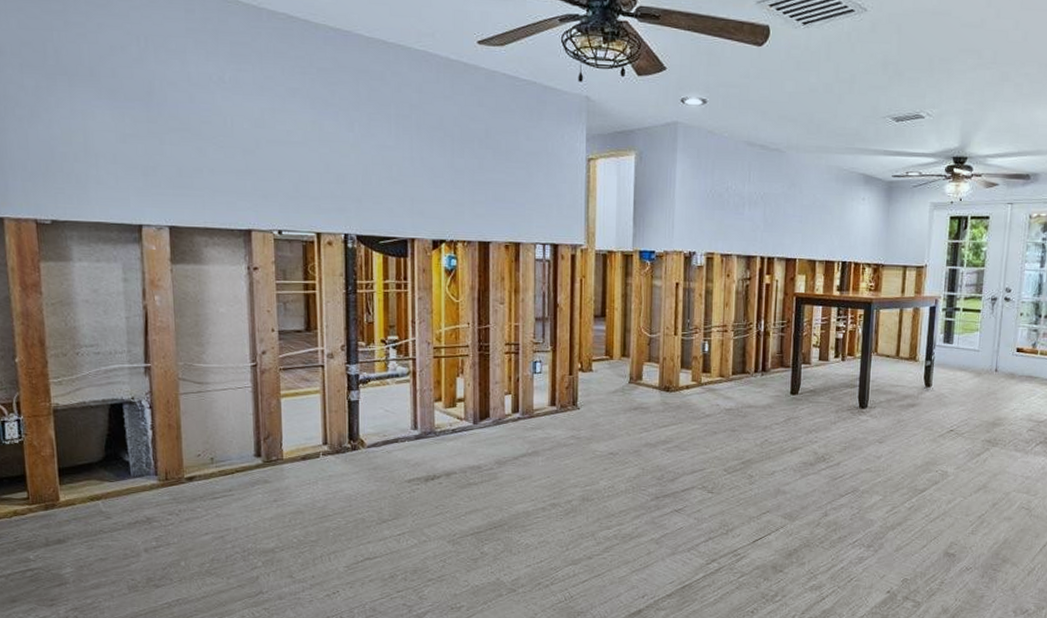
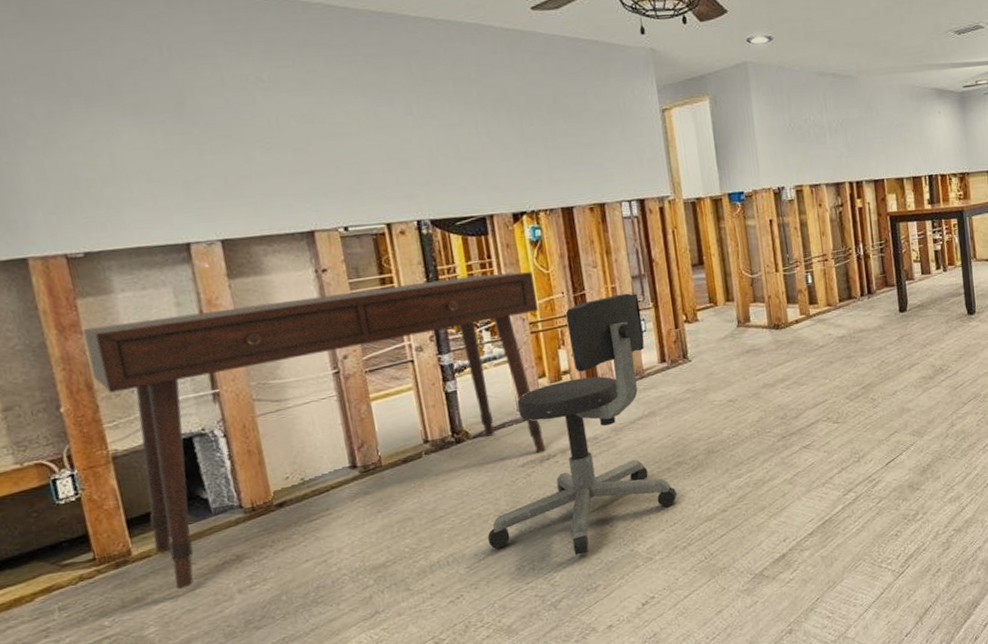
desk: none [43,289,444,539] -> present [83,272,546,590]
office chair: none [368,333,547,574] -> present [487,293,677,556]

